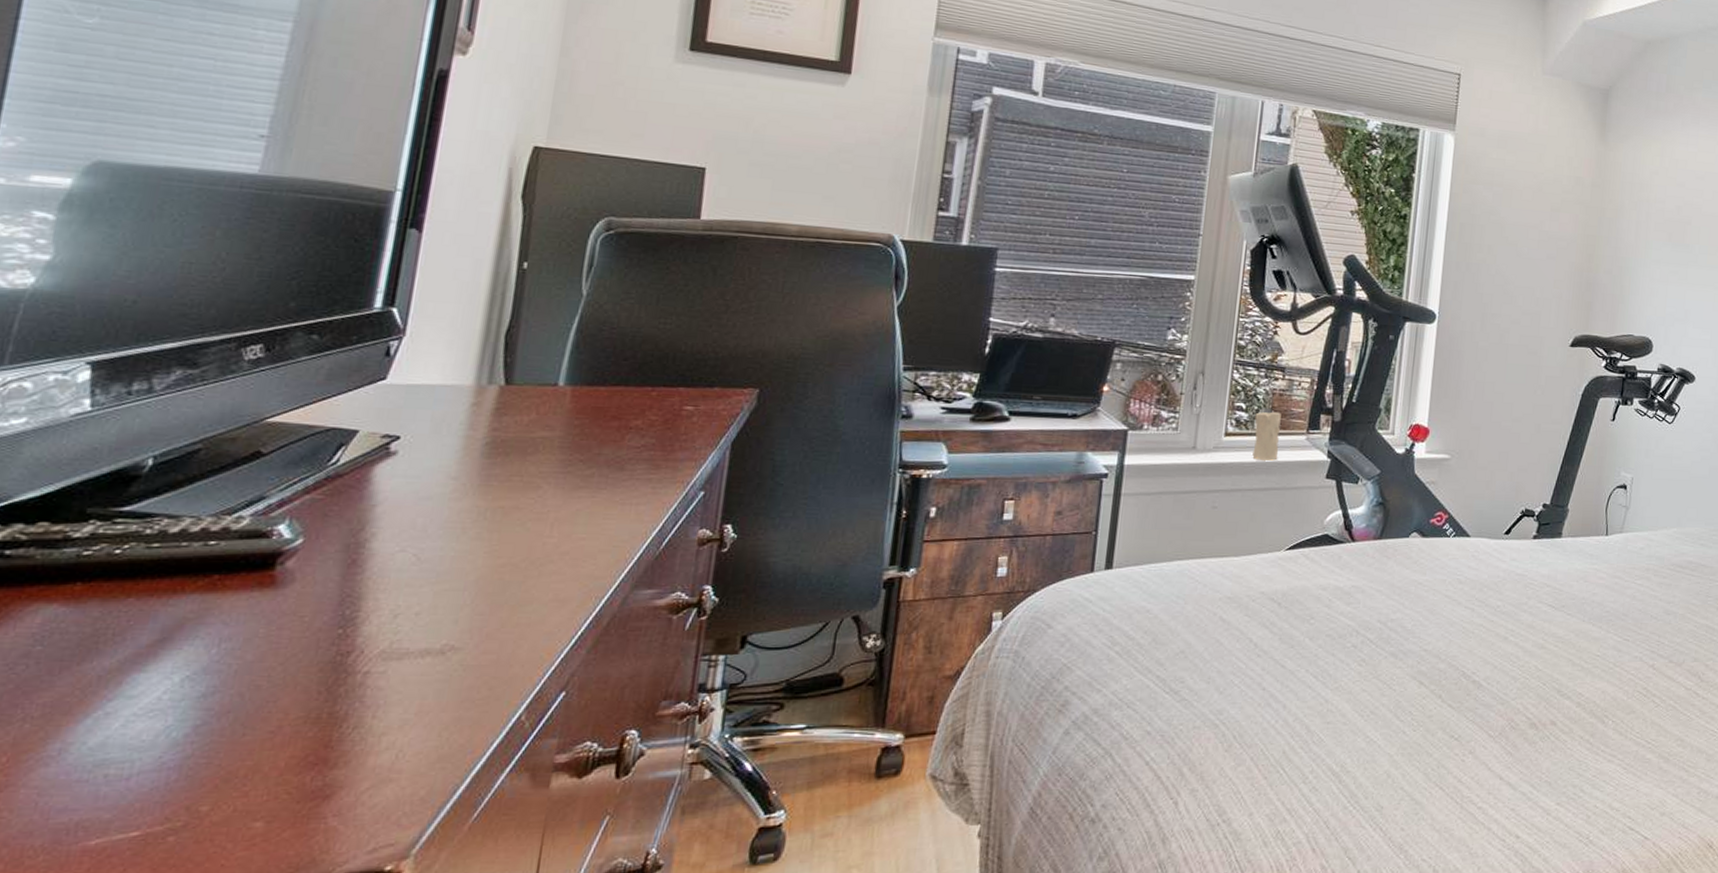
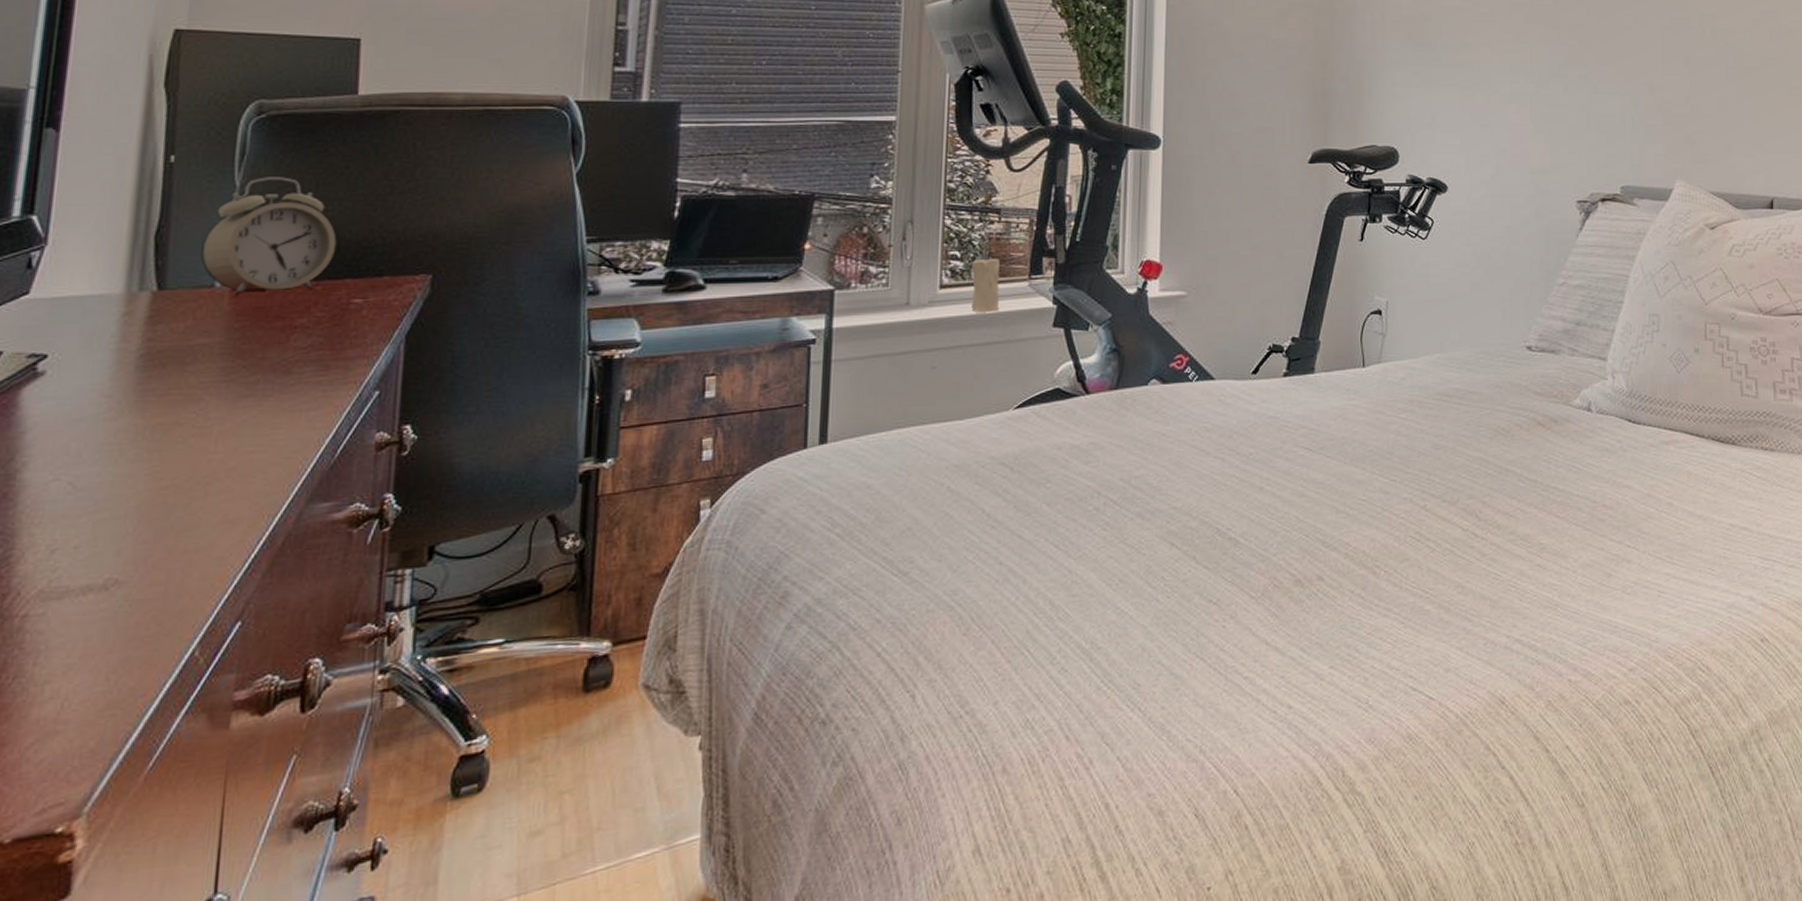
alarm clock: none [546,288,673,397] -> present [200,177,337,297]

